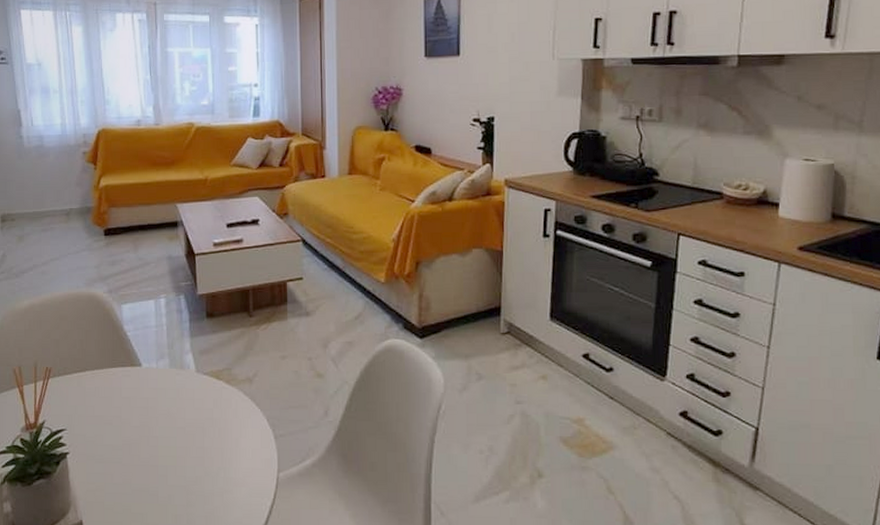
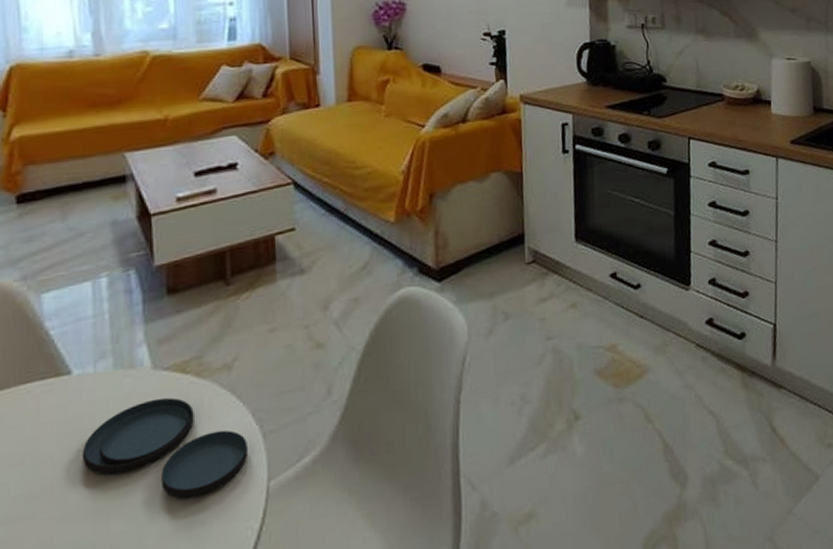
plate: none [149,394,263,473] -> present [82,397,248,500]

